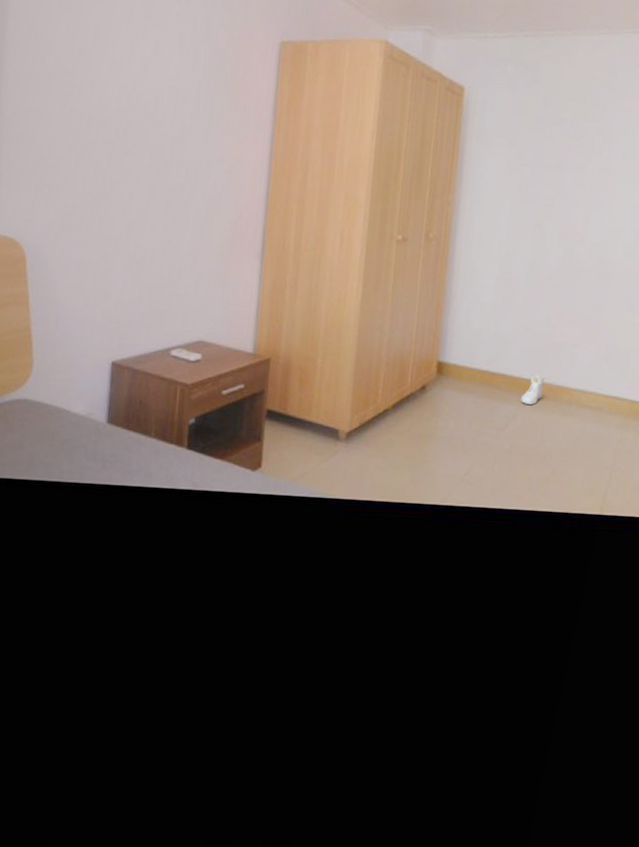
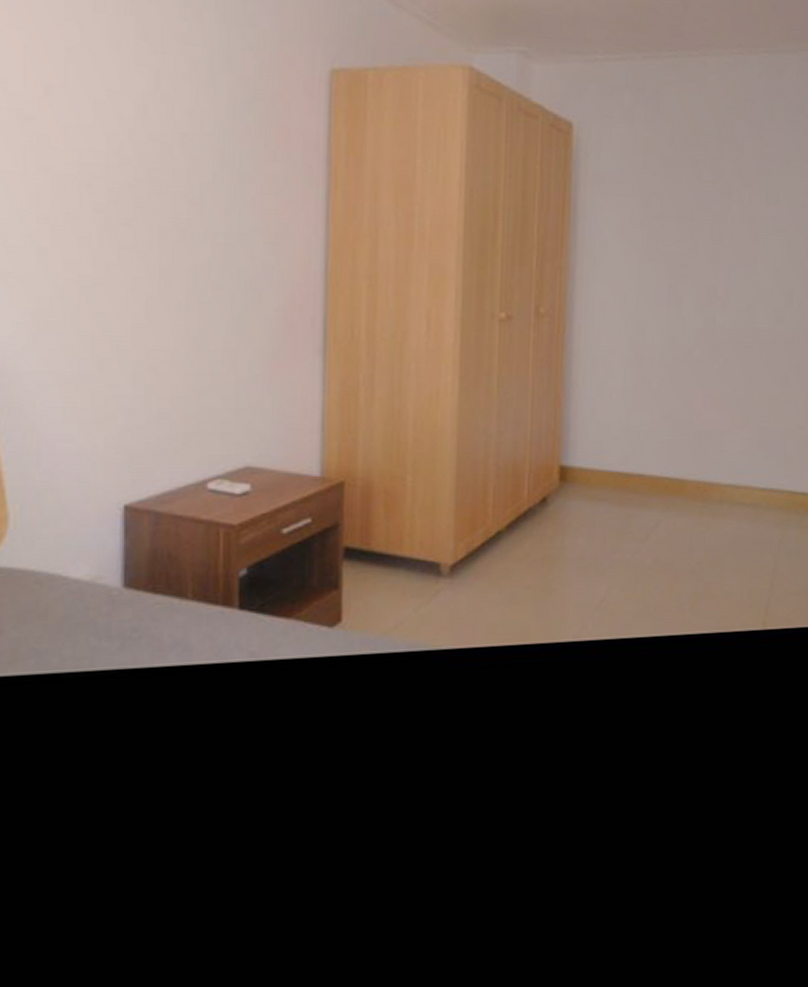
sneaker: present [520,374,545,405] -> none [662,471,690,508]

